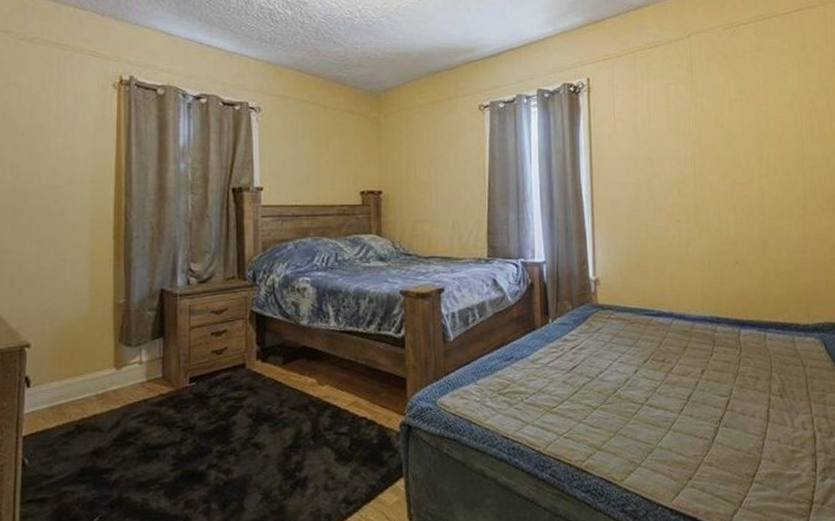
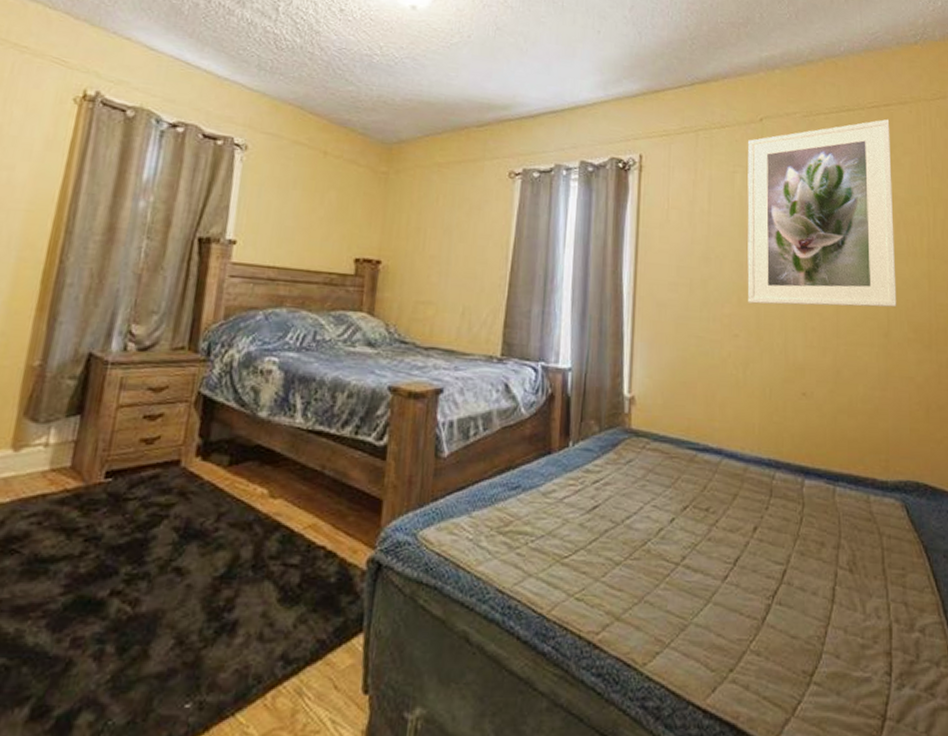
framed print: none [679,22,812,193] -> present [747,119,897,308]

